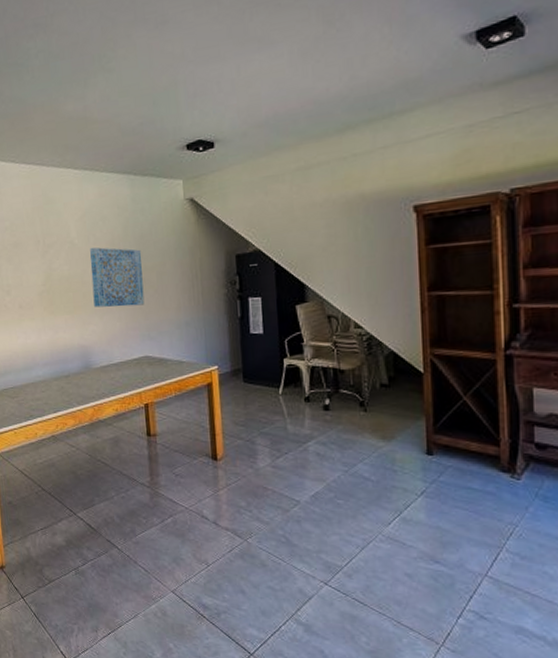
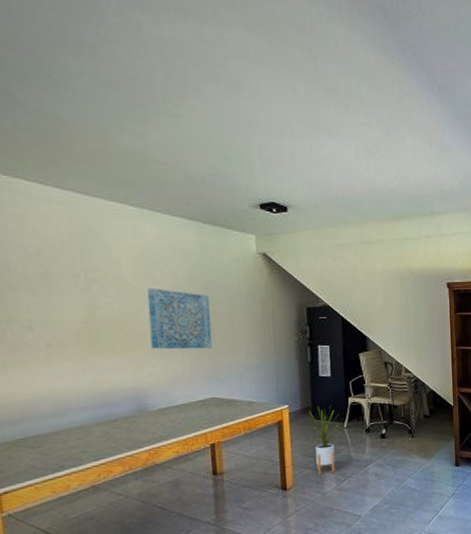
house plant: none [237,369,276,447] -> present [306,407,341,475]

